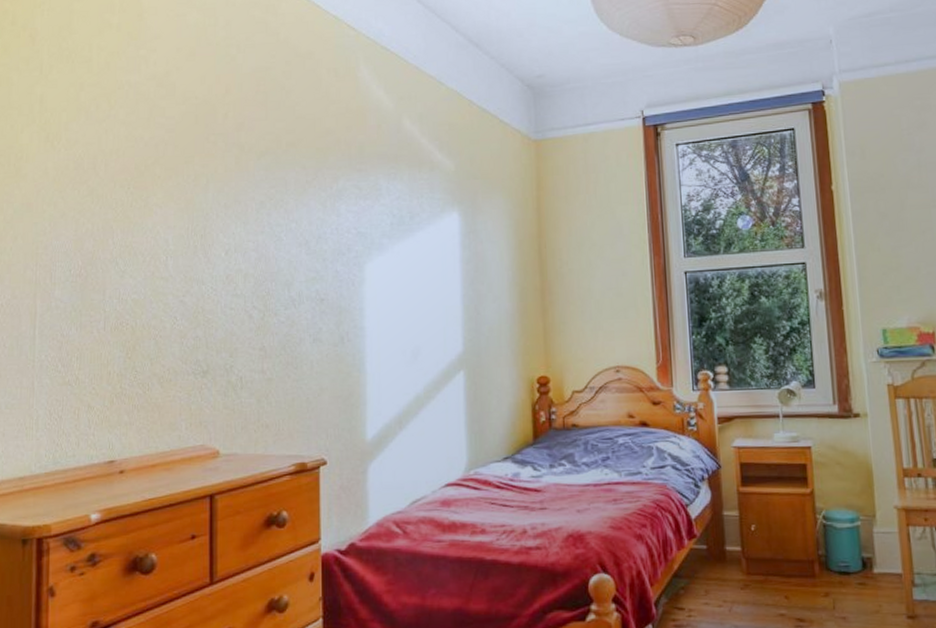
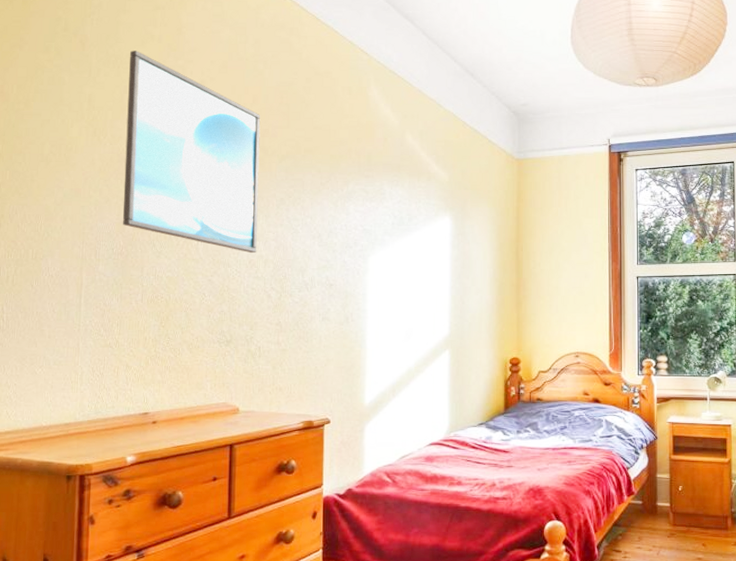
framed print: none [80,42,235,268] -> present [122,51,261,254]

